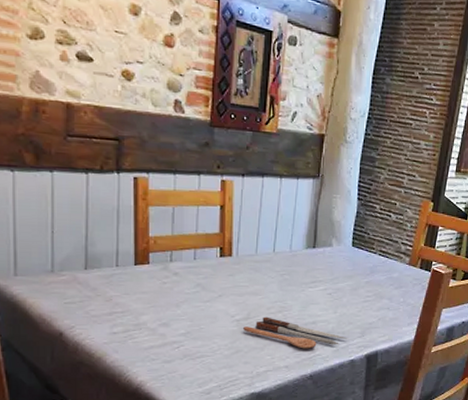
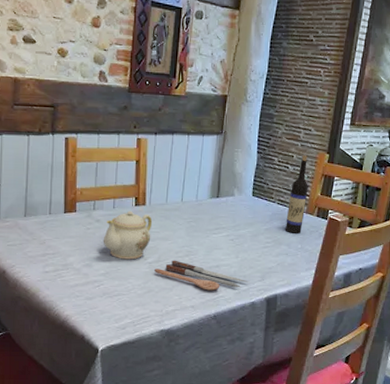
teapot: none [182,263,241,317] -> present [103,211,153,260]
wine bottle: none [387,203,412,287] -> present [286,155,308,234]

